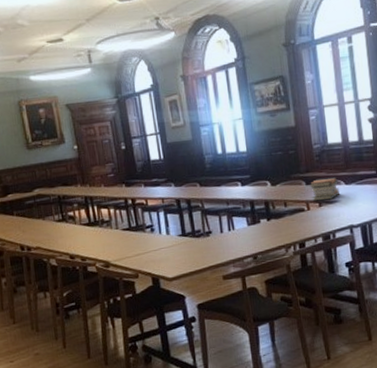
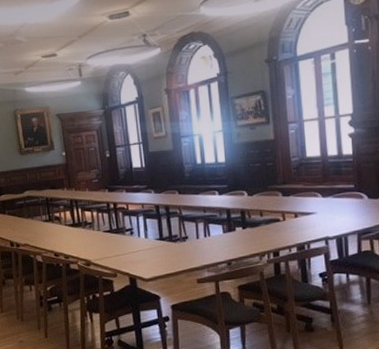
book stack: present [309,177,339,201] -> none [285,189,316,212]

